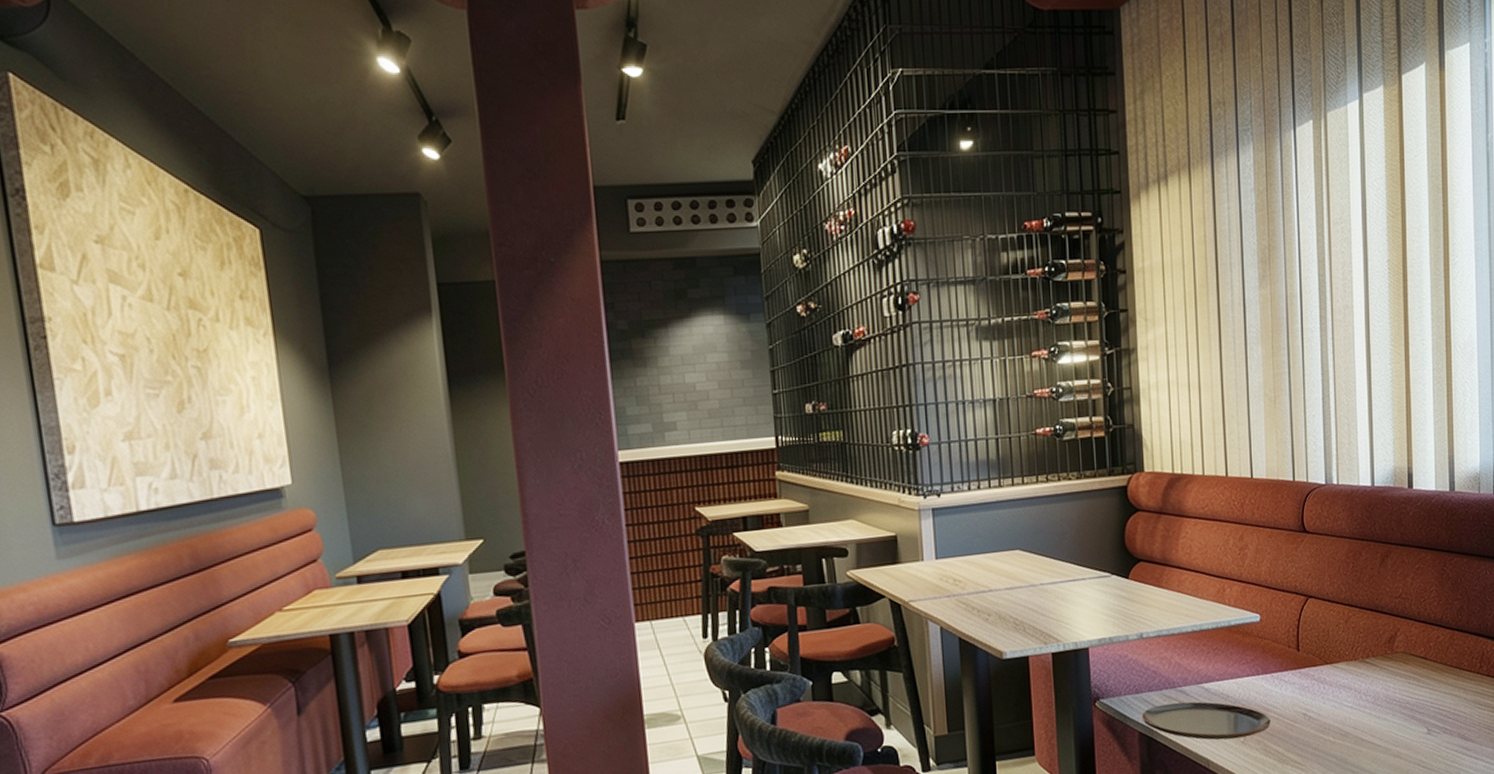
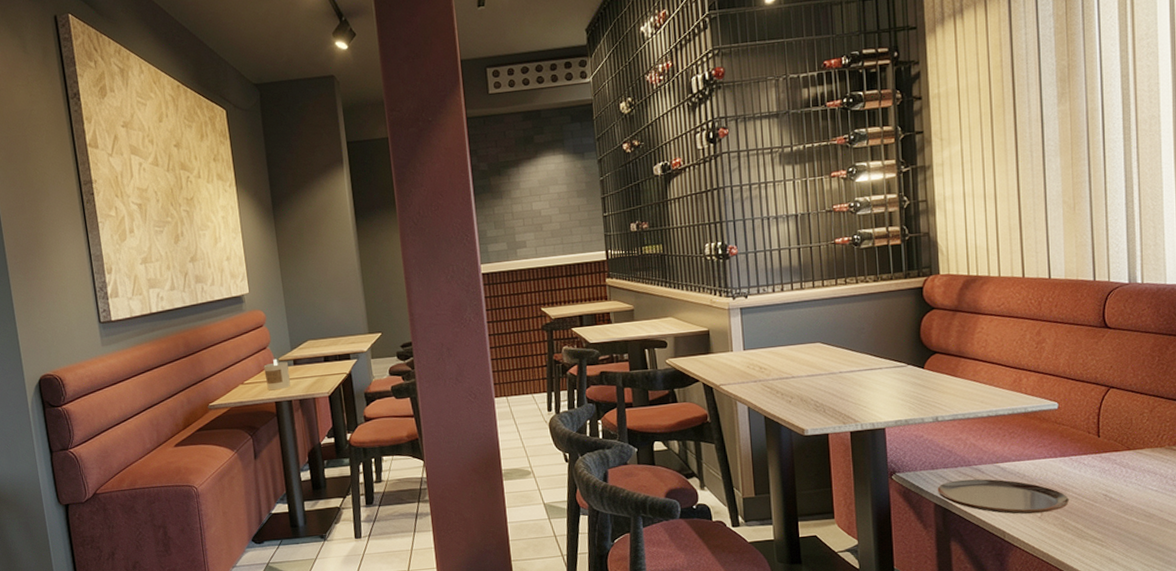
candle: none [312,575,353,620] -> present [263,358,291,391]

